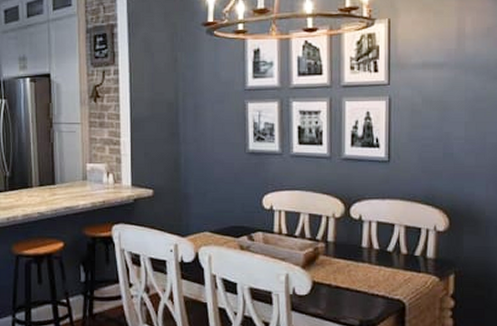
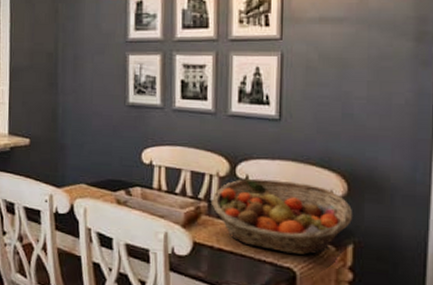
fruit basket: none [329,218,454,287] -> present [212,178,353,255]

